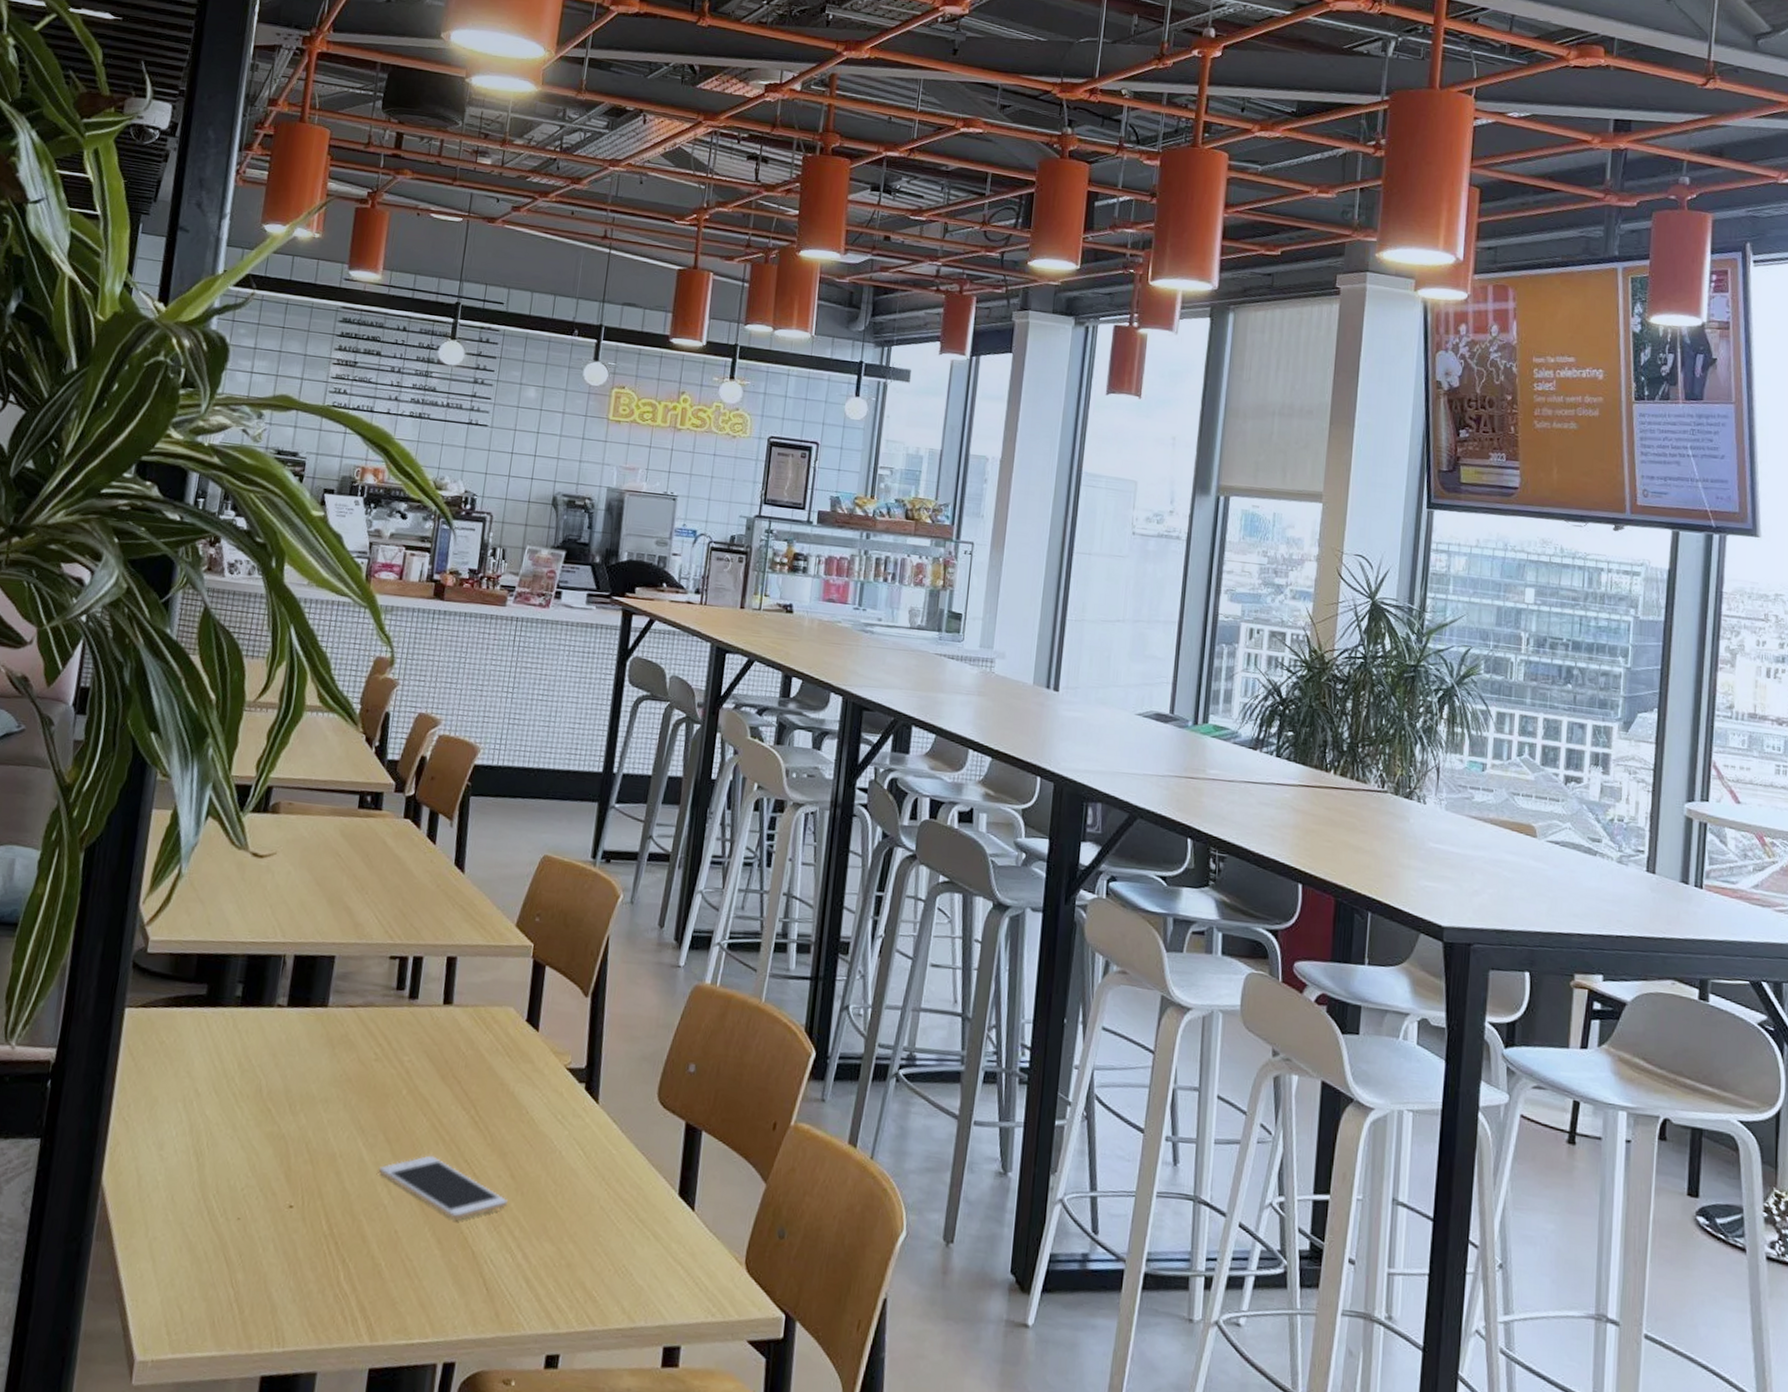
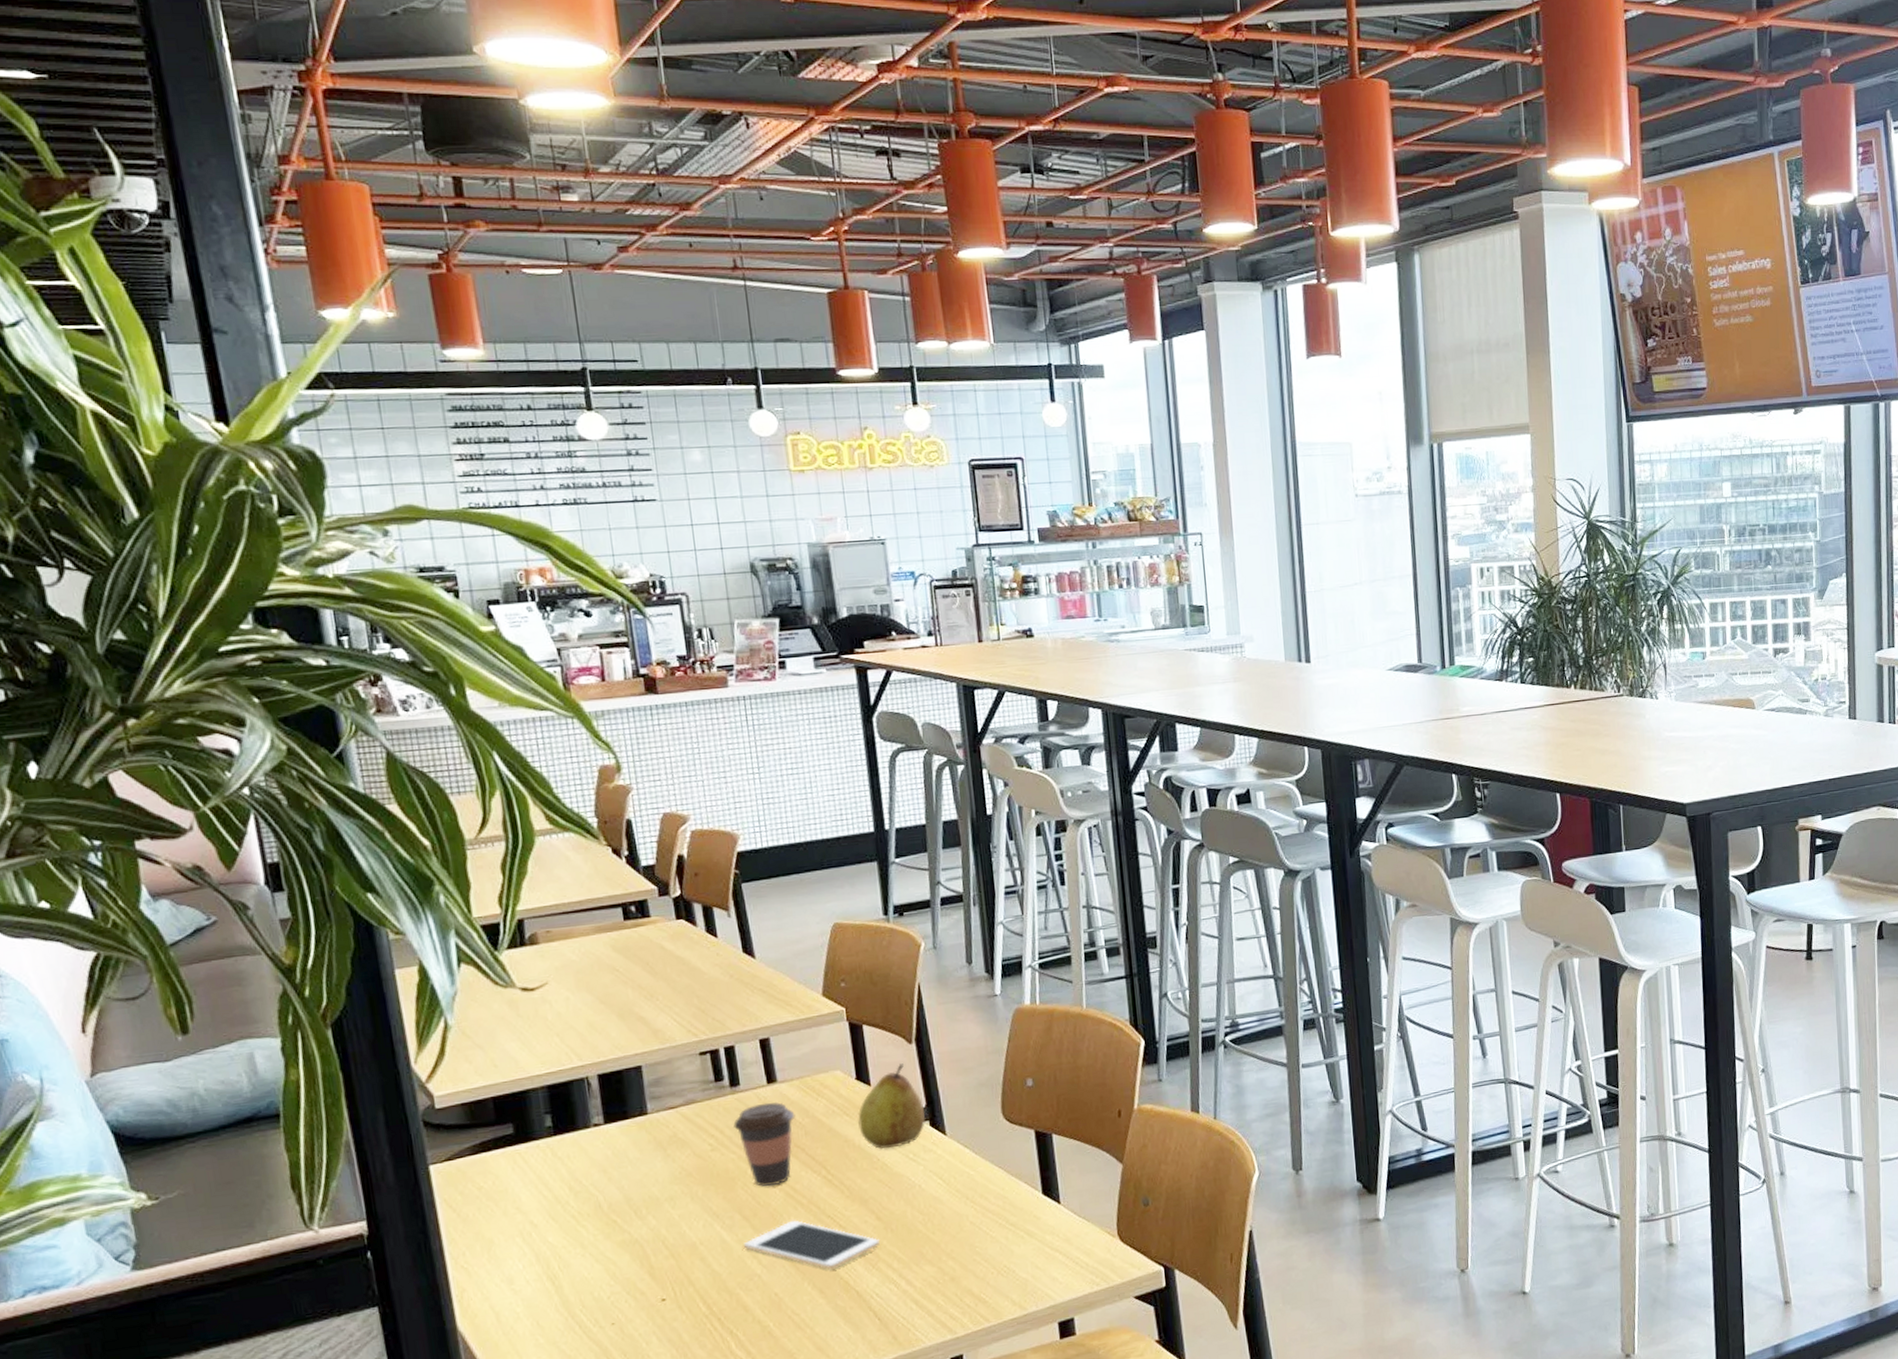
coffee cup: none [400,1023,461,1113] -> present [732,1101,796,1187]
fruit: none [517,1015,584,1105] -> present [857,1063,926,1150]

